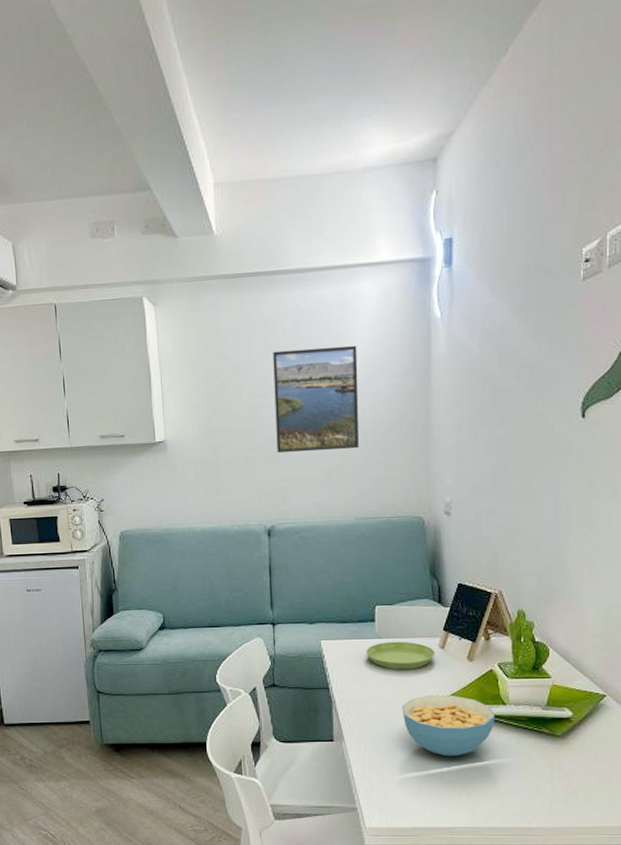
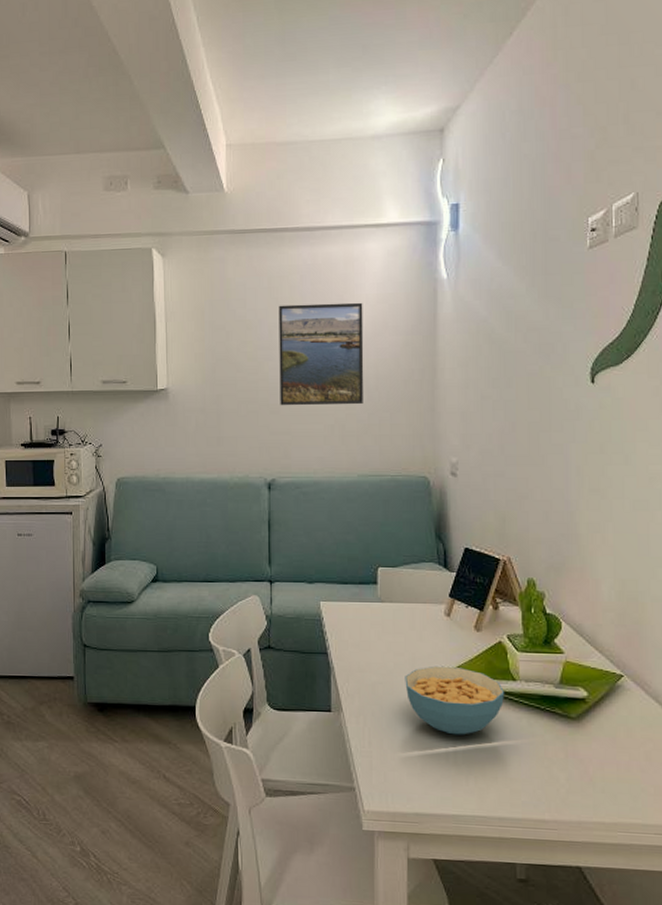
saucer: present [366,641,436,670] -> none [368,606,441,638]

